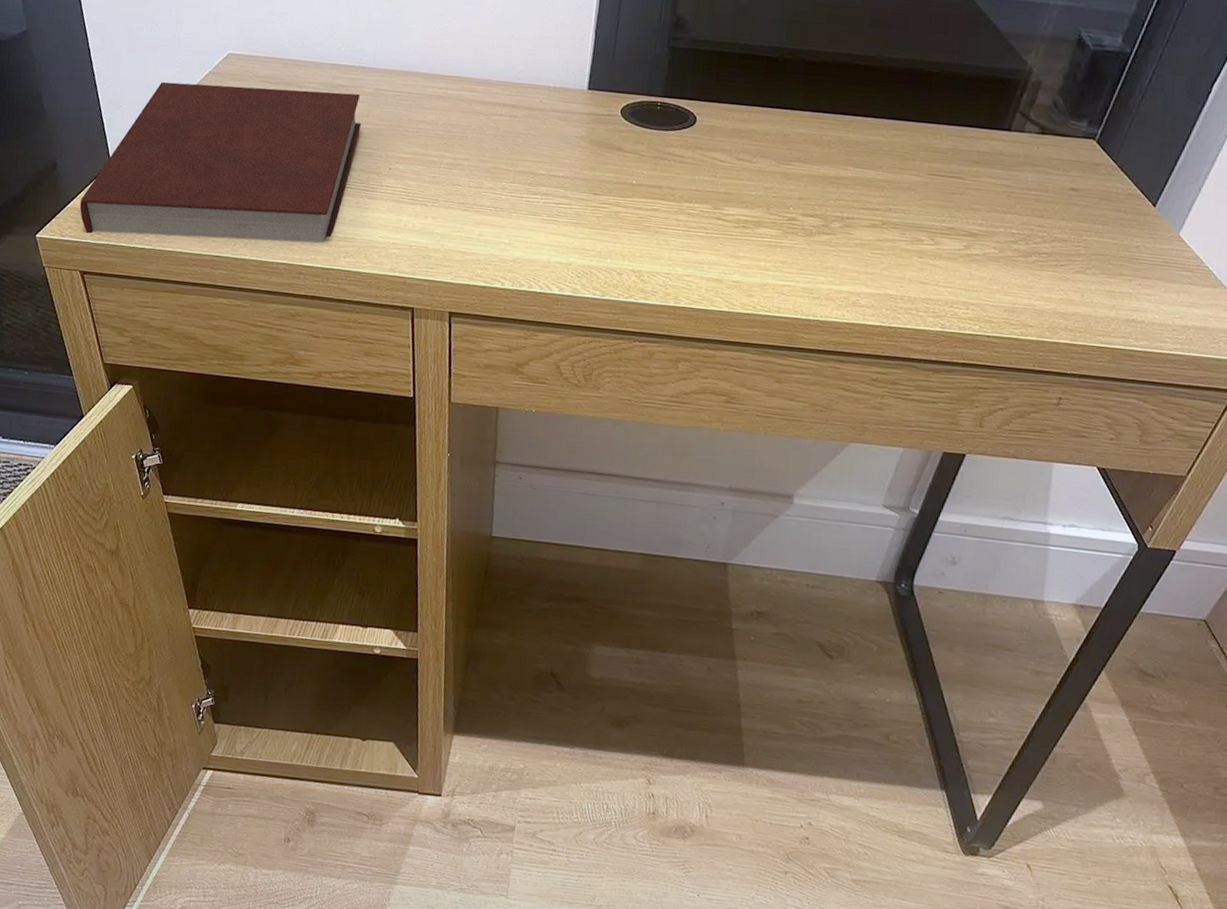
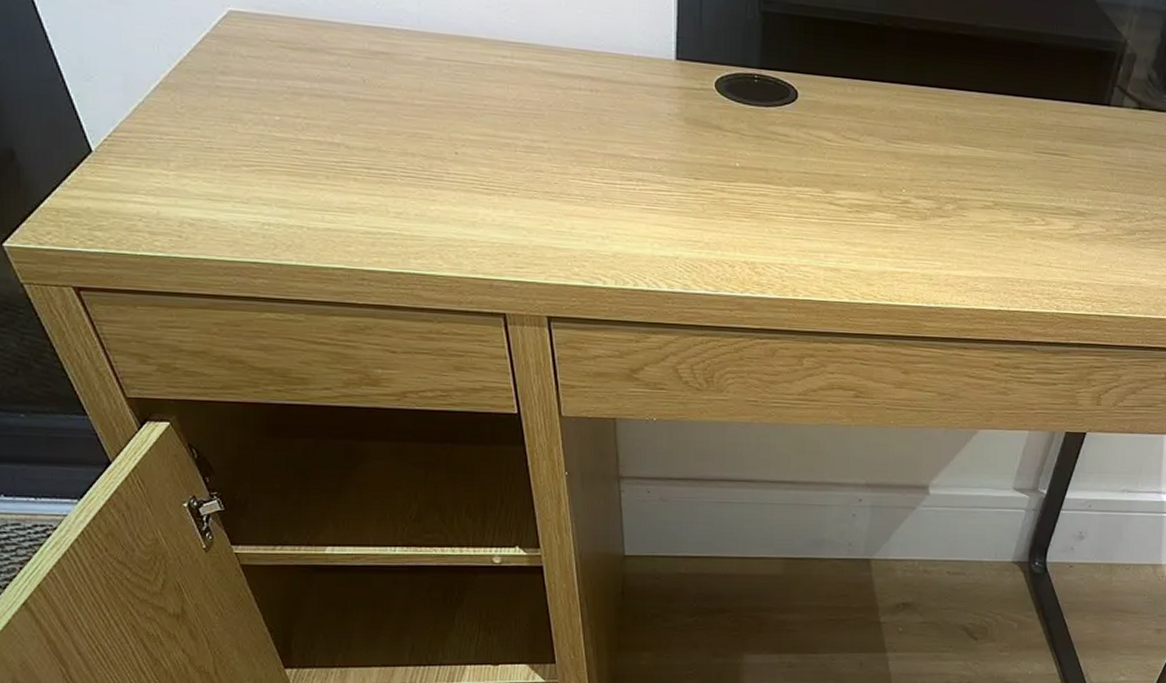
notebook: present [79,81,361,243] -> none [57,46,413,243]

